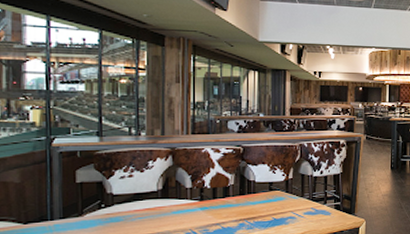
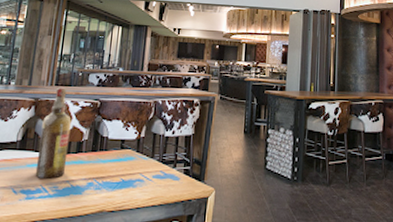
liquor bottle: none [182,135,215,223] -> present [35,87,72,179]

